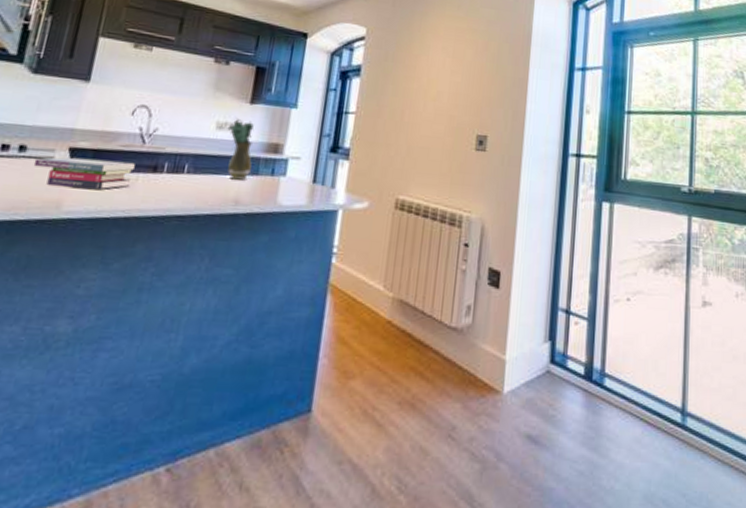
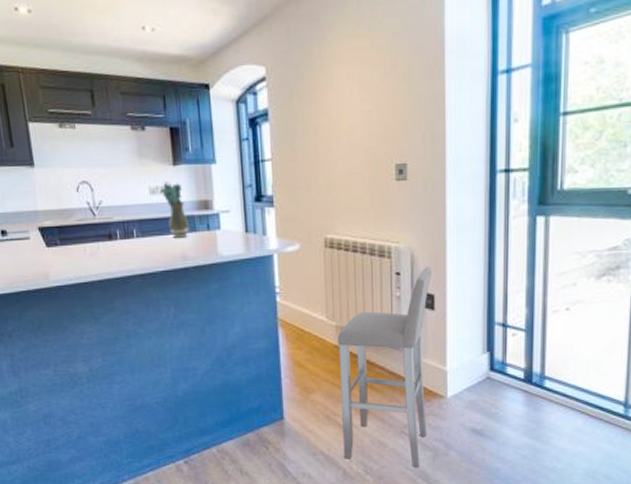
books: present [33,157,135,191] -> none [16,234,95,262]
bar stool: none [375,240,501,486] -> present [338,266,432,468]

